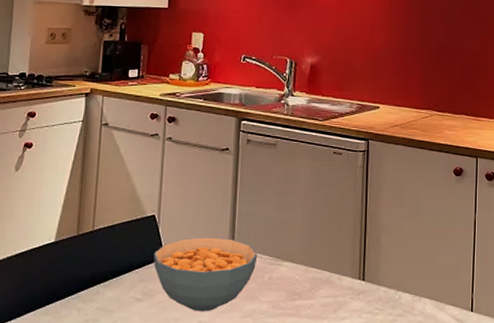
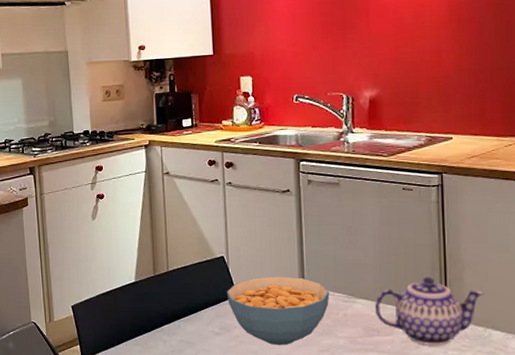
teapot: none [299,239,398,309] -> present [375,277,485,345]

